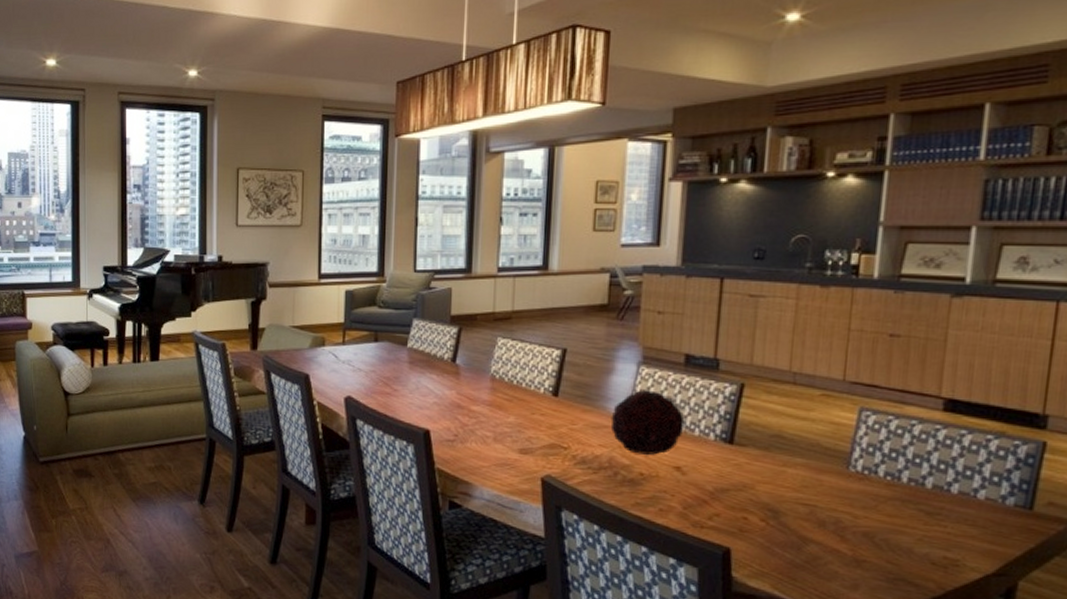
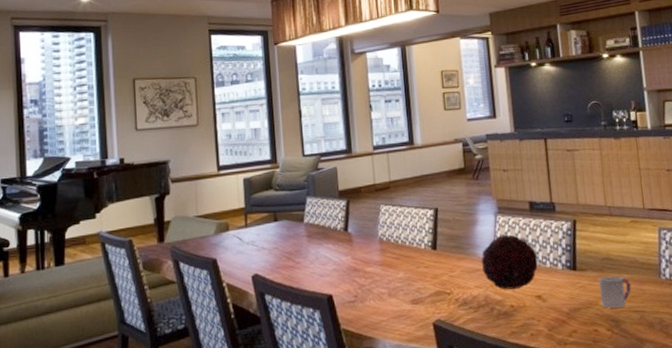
cup: none [758,457,805,497] -> present [598,276,632,308]

